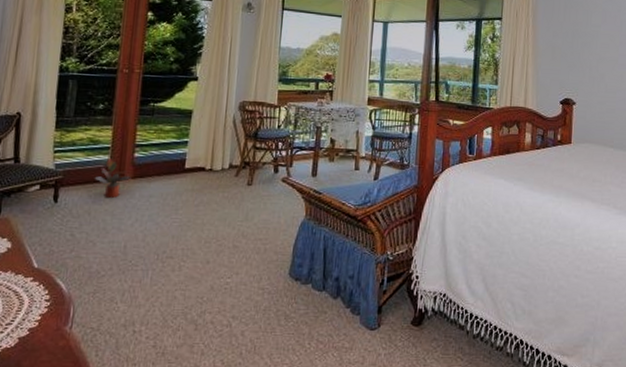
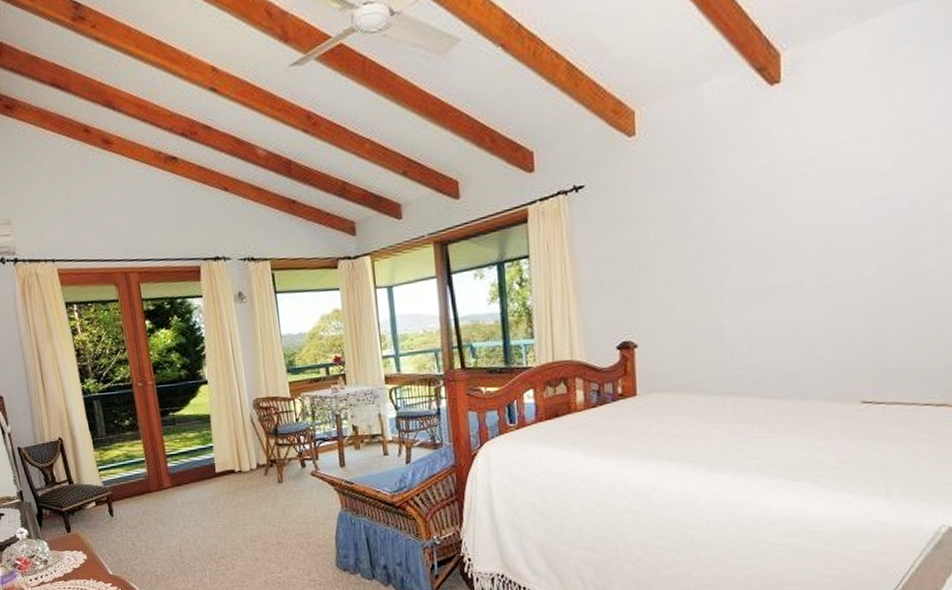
potted plant: present [94,159,132,199] -> none [138,471,170,509]

